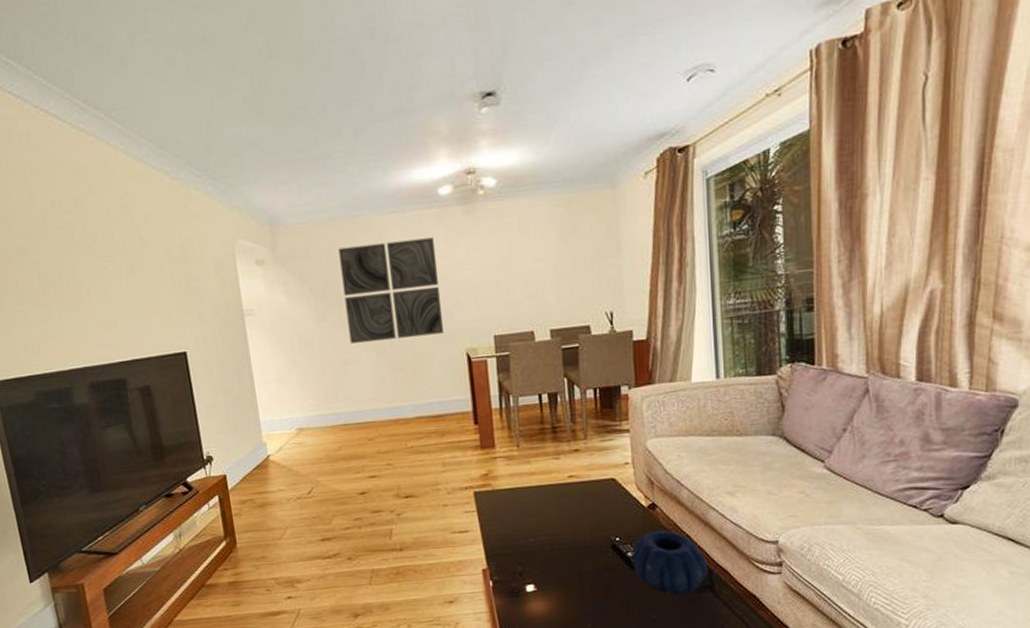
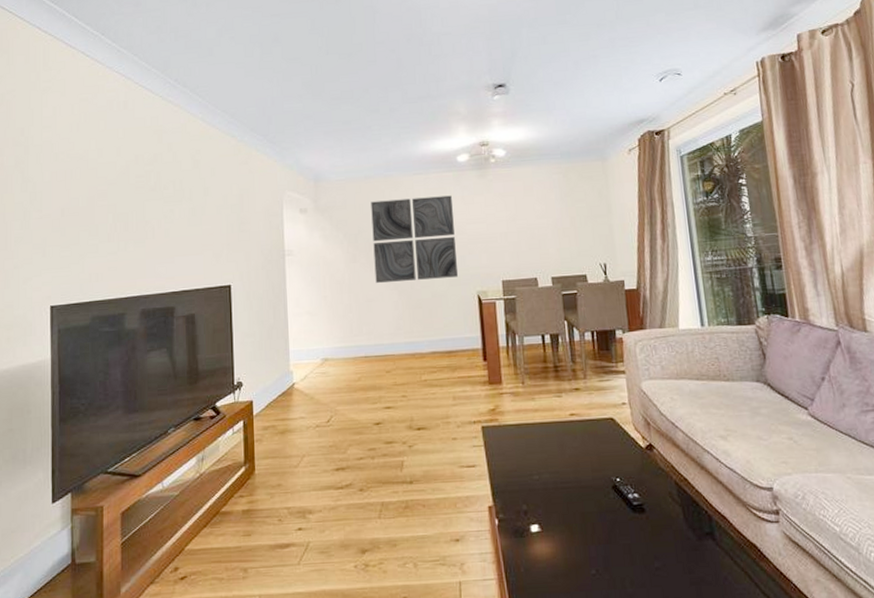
decorative bowl: present [632,530,709,595] -> none [632,473,708,541]

